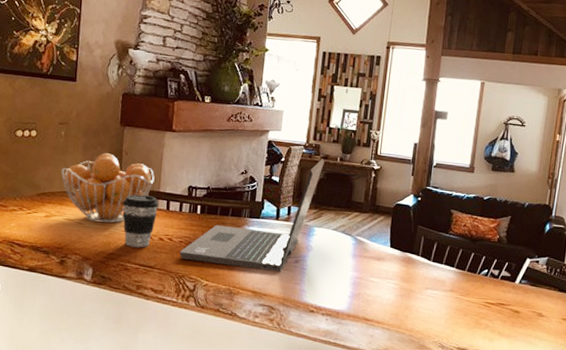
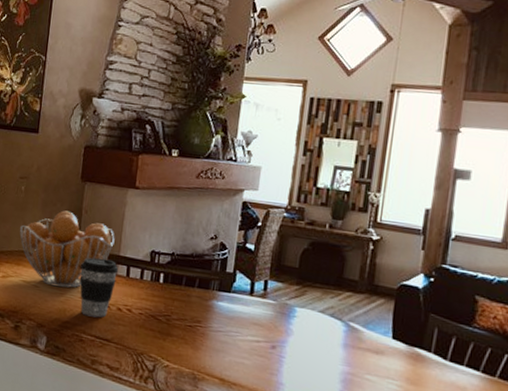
laptop: present [179,159,325,273] -> none [138,225,310,359]

